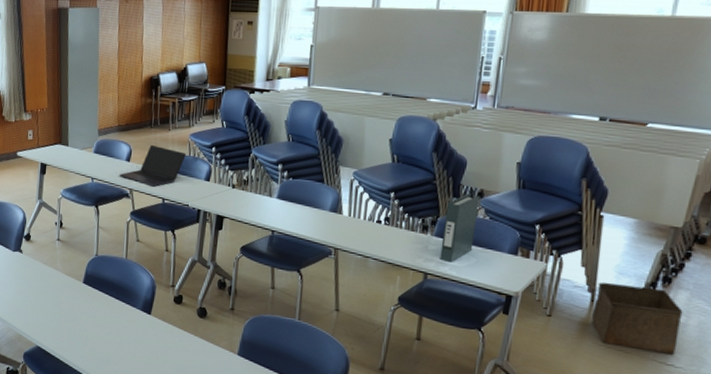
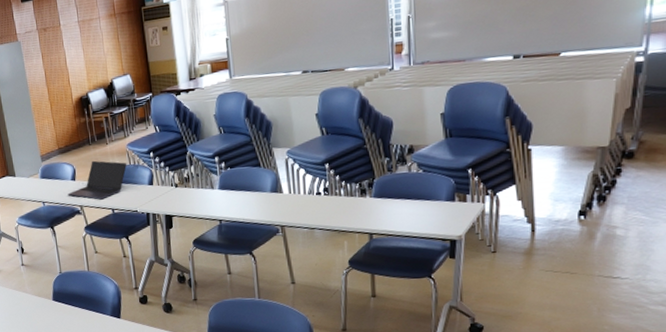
binder: present [440,194,480,262] -> none [380,151,412,219]
storage bin: present [591,282,683,355] -> none [534,207,621,269]

